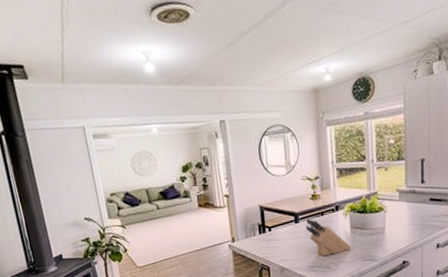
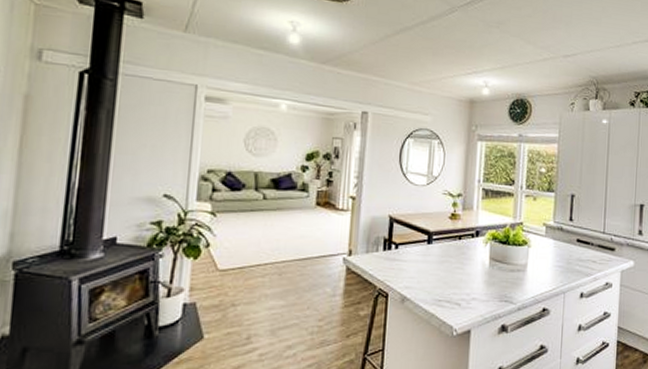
knife block: present [306,218,352,257] -> none [439,240,488,290]

